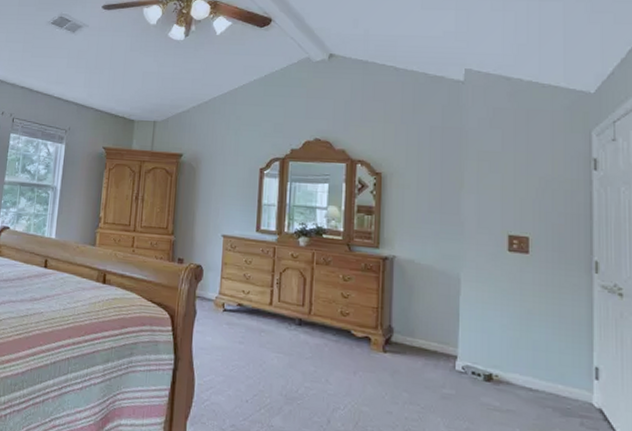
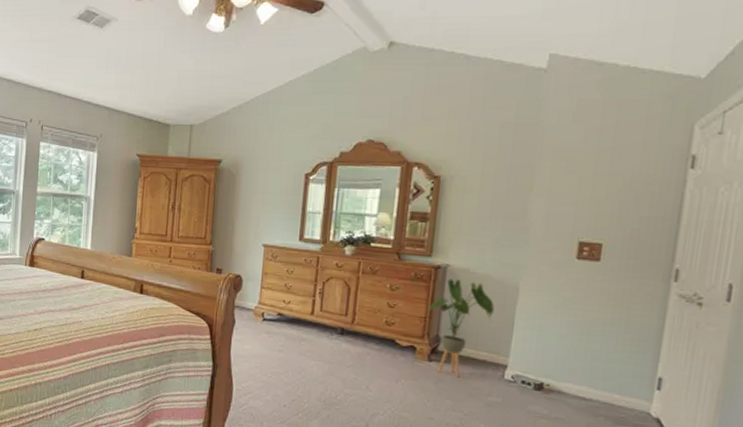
house plant: none [379,269,440,368] -> present [428,279,494,377]

